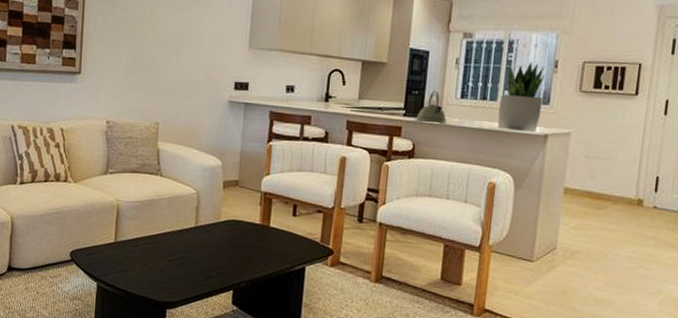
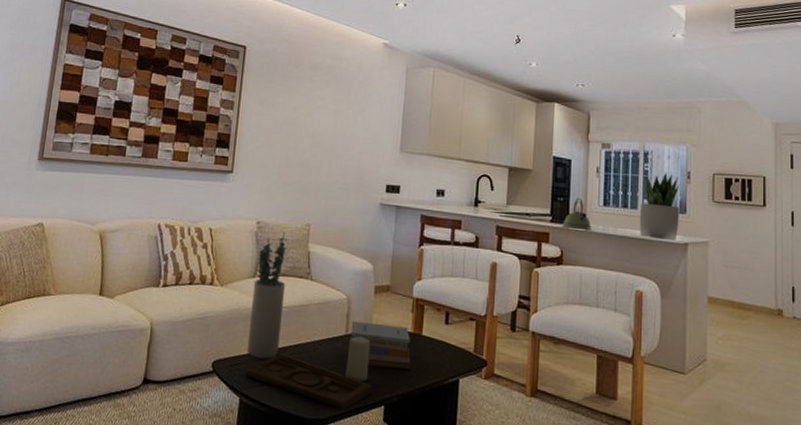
decorative tray: none [100,243,221,294] -> present [244,353,372,410]
vase: none [102,130,137,250] -> present [246,232,287,360]
candle: none [196,228,220,270] -> present [345,336,371,382]
books: none [200,213,259,258] -> present [350,320,411,369]

